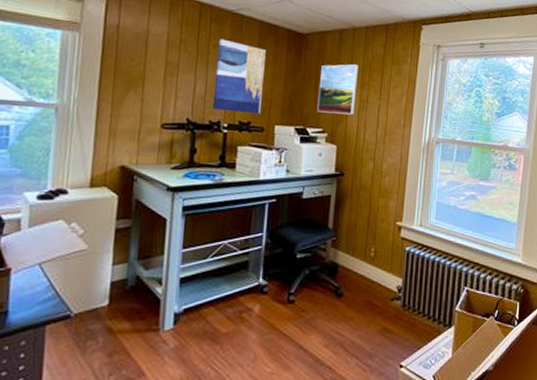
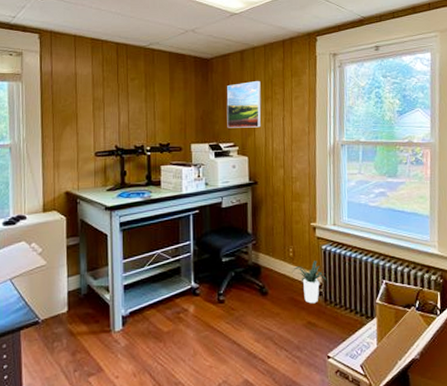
wall art: present [212,38,266,115] -> none [135,72,177,136]
potted plant: none [371,262,408,309] -> present [292,260,327,304]

